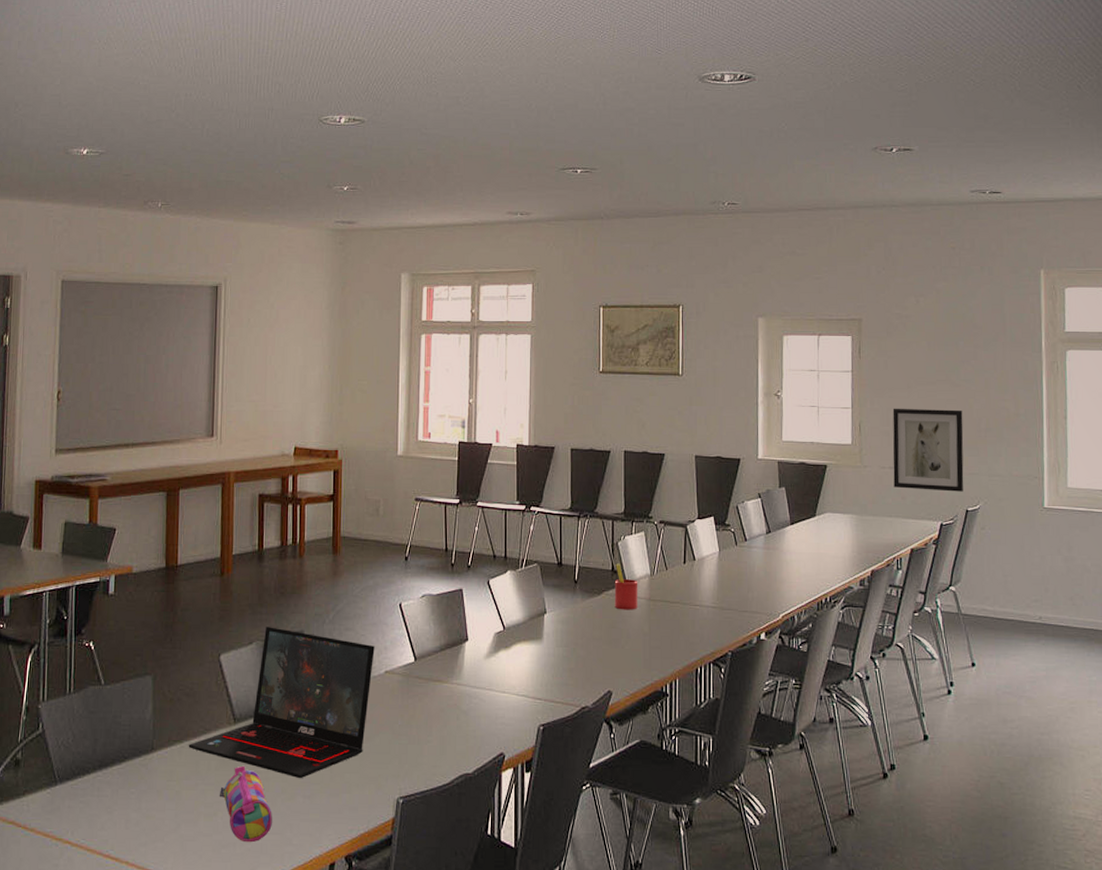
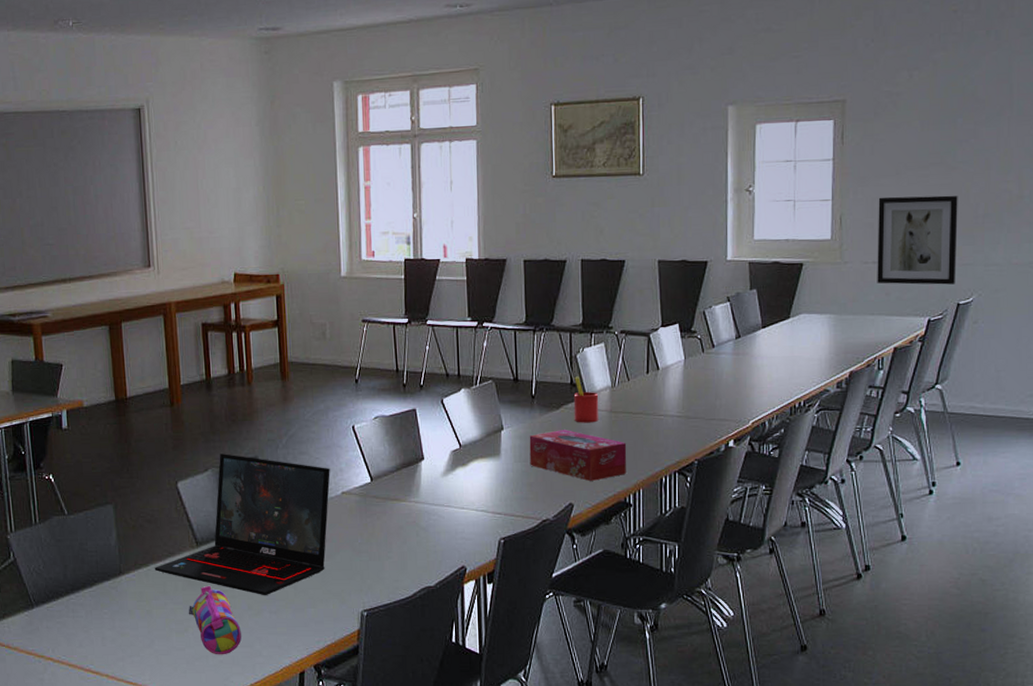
tissue box: none [571,616,664,669] -> present [529,430,627,481]

